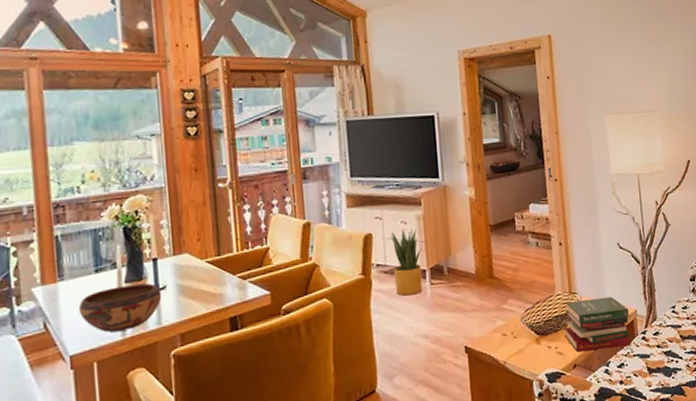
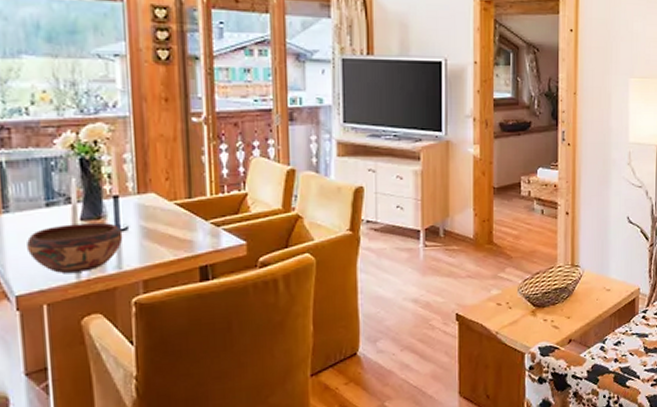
planter: present [391,229,423,296] -> none [384,184,418,256]
books: present [564,296,630,353] -> none [562,272,631,328]

